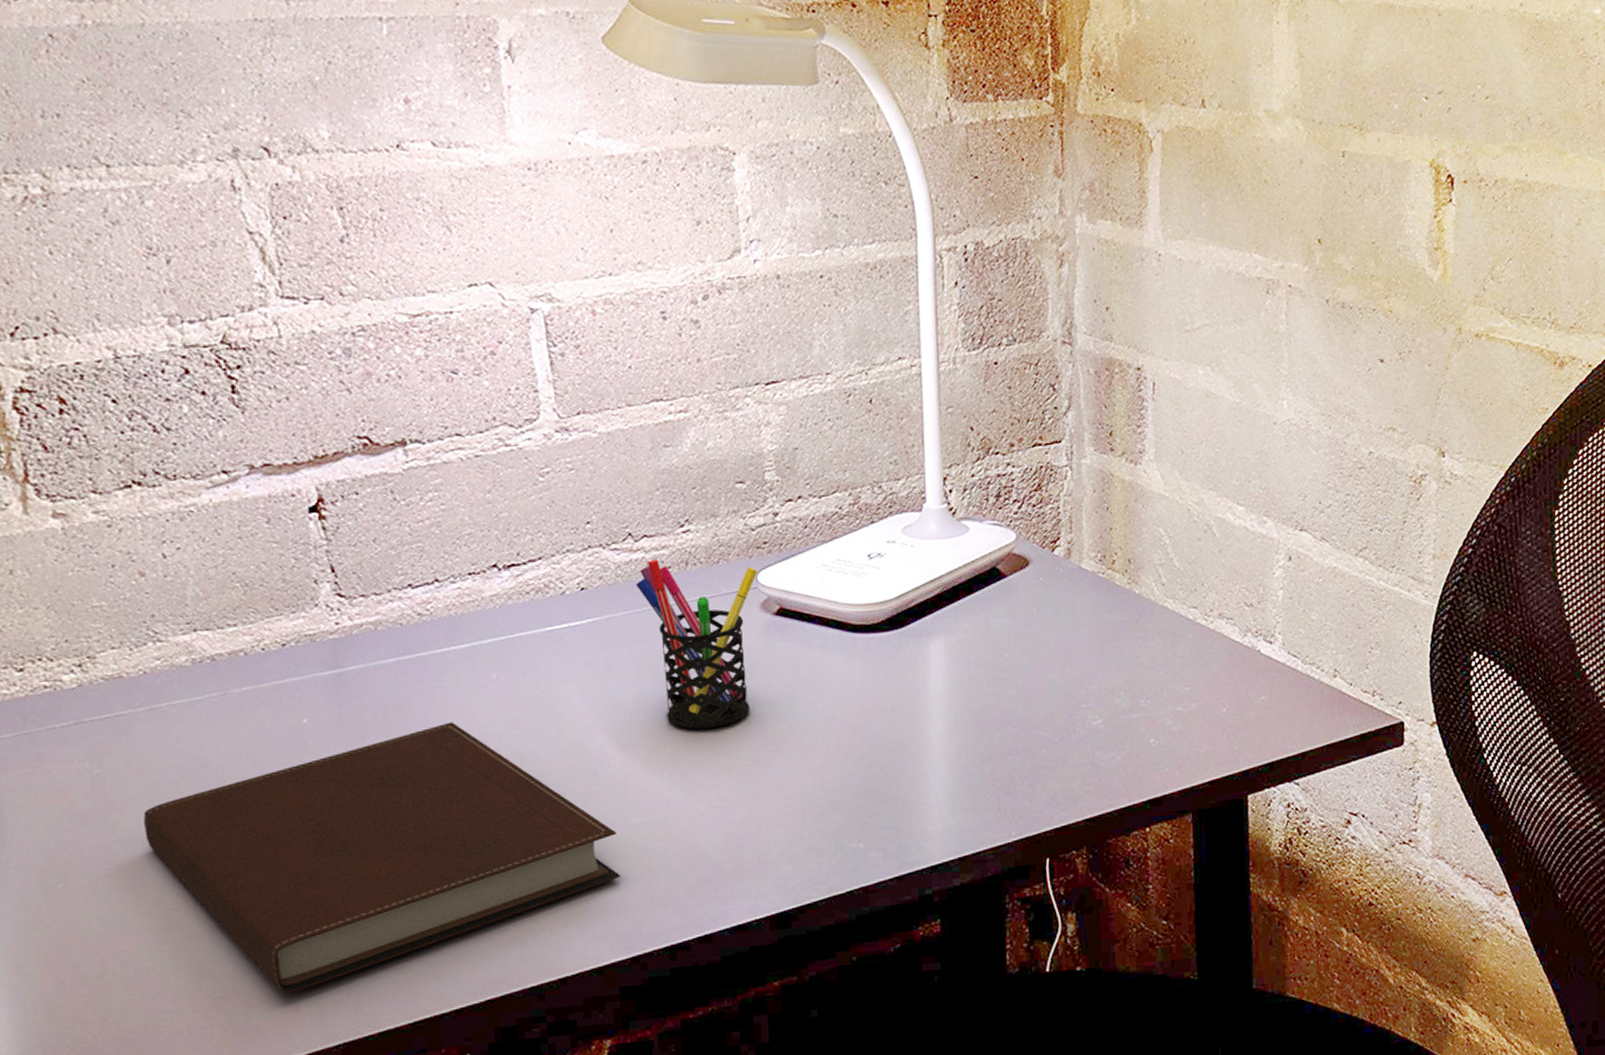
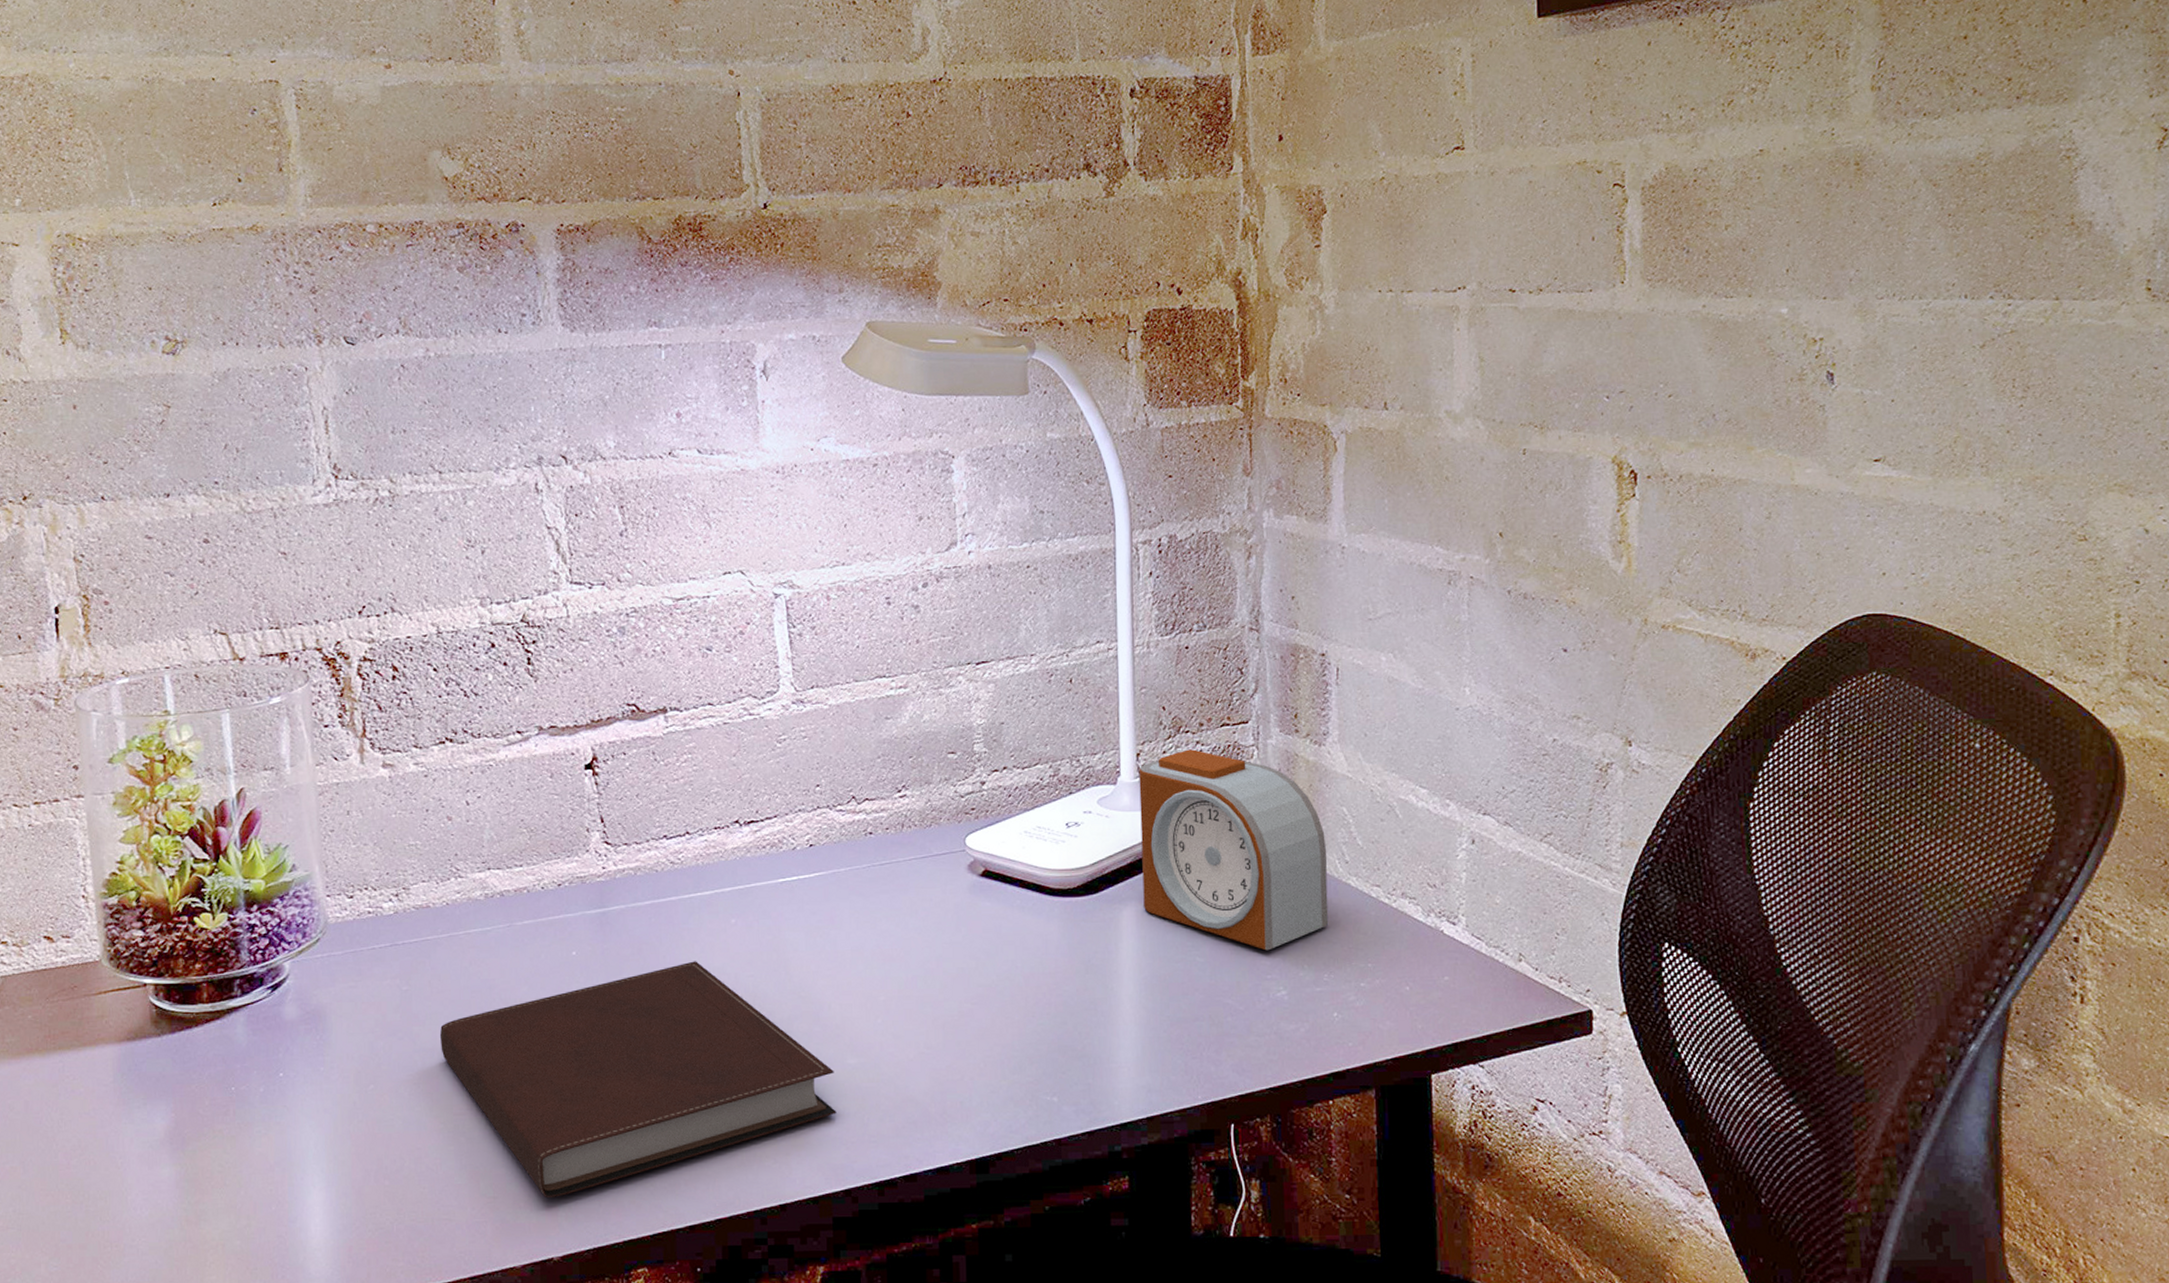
pen holder: present [636,559,757,730] -> none [858,821,965,980]
alarm clock: none [946,472,1145,679] -> present [1139,749,1328,951]

